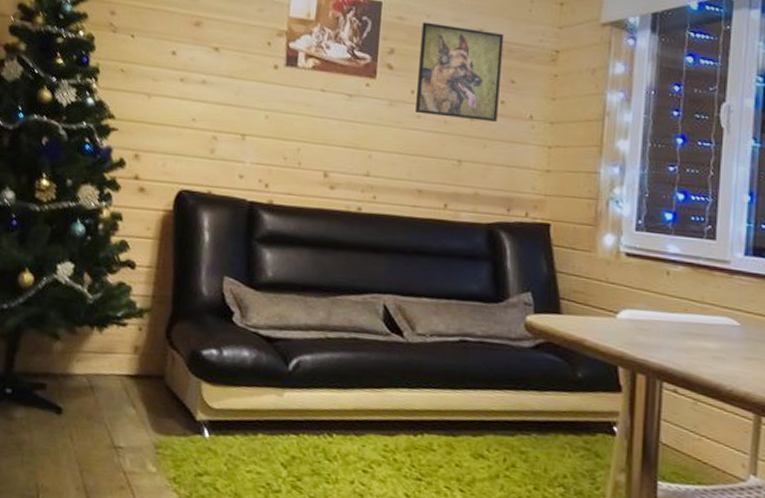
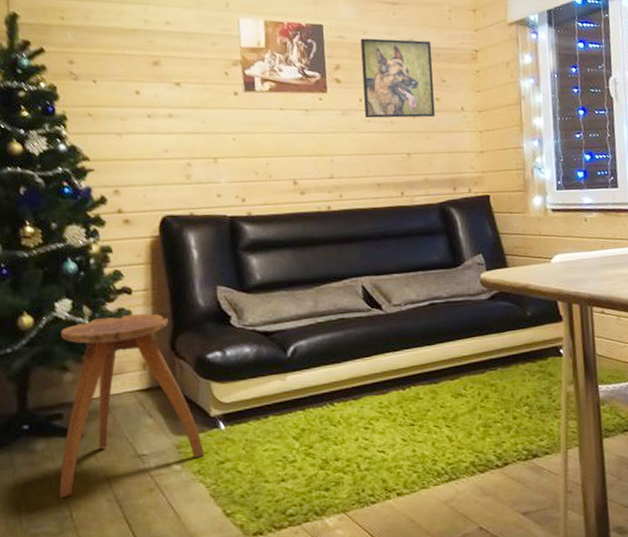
stool: none [29,289,183,476] -> present [59,313,204,499]

